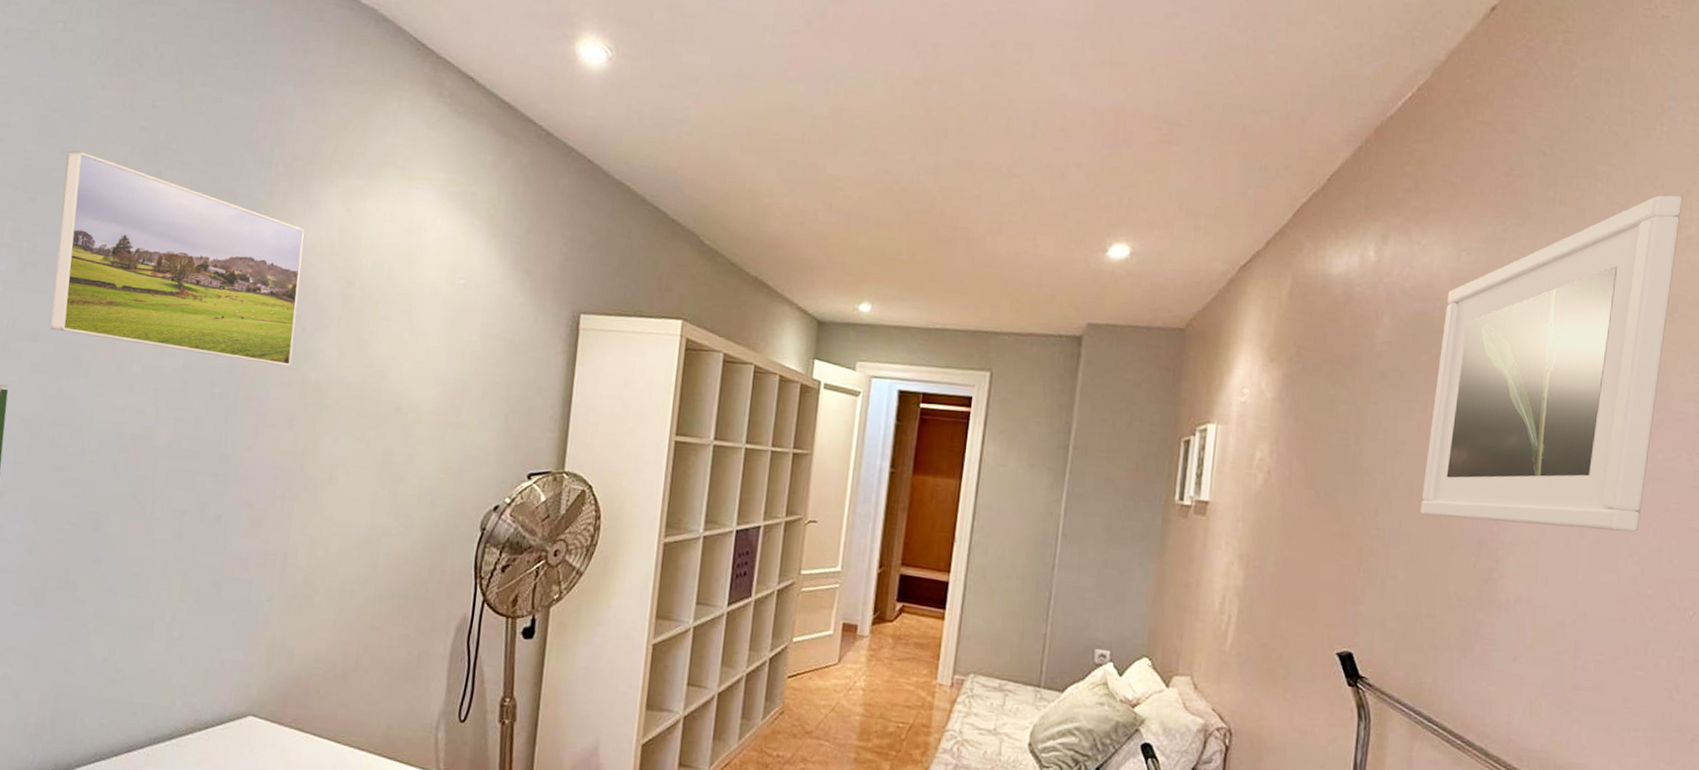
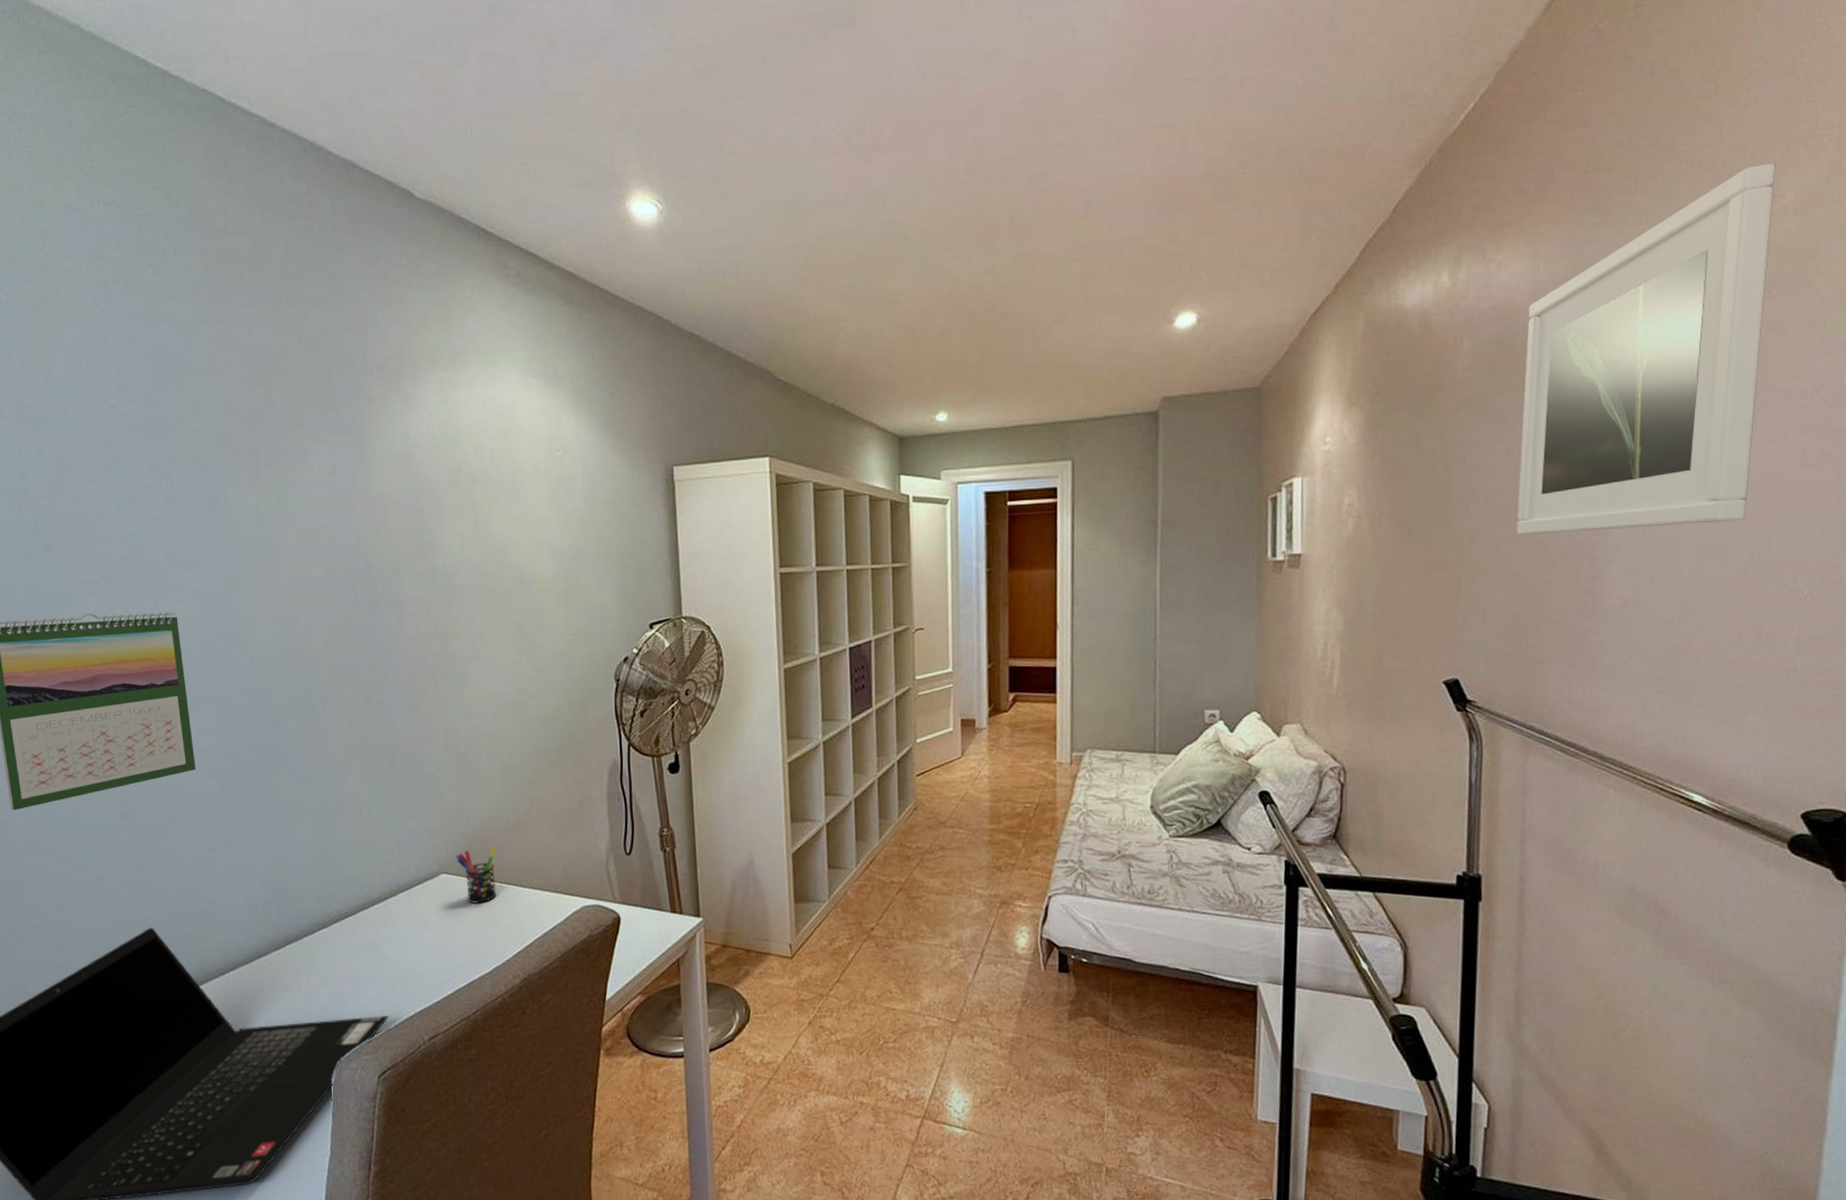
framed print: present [50,150,305,367] -> none [182,386,419,558]
pen holder: none [268,692,316,755] -> present [456,846,497,904]

